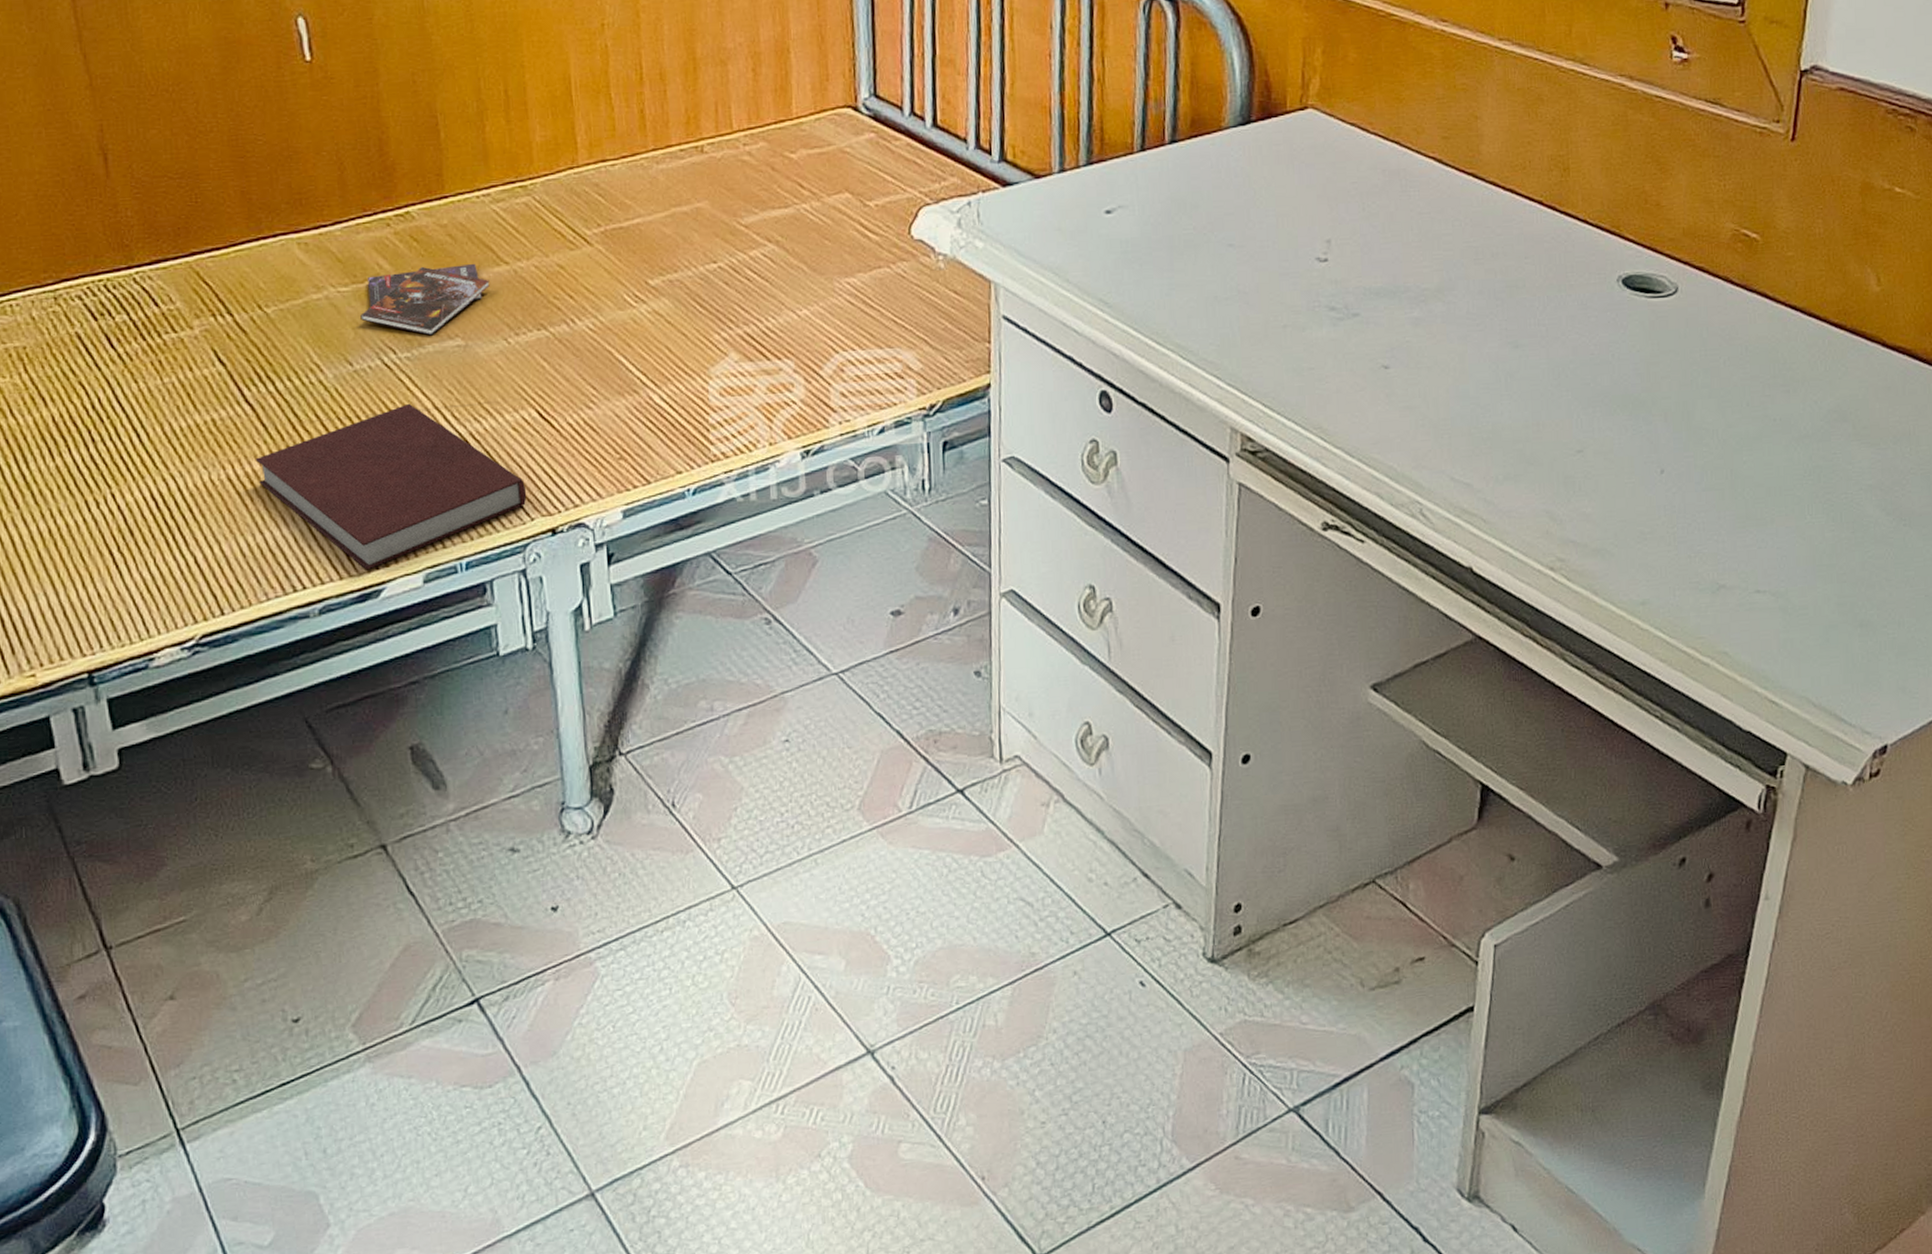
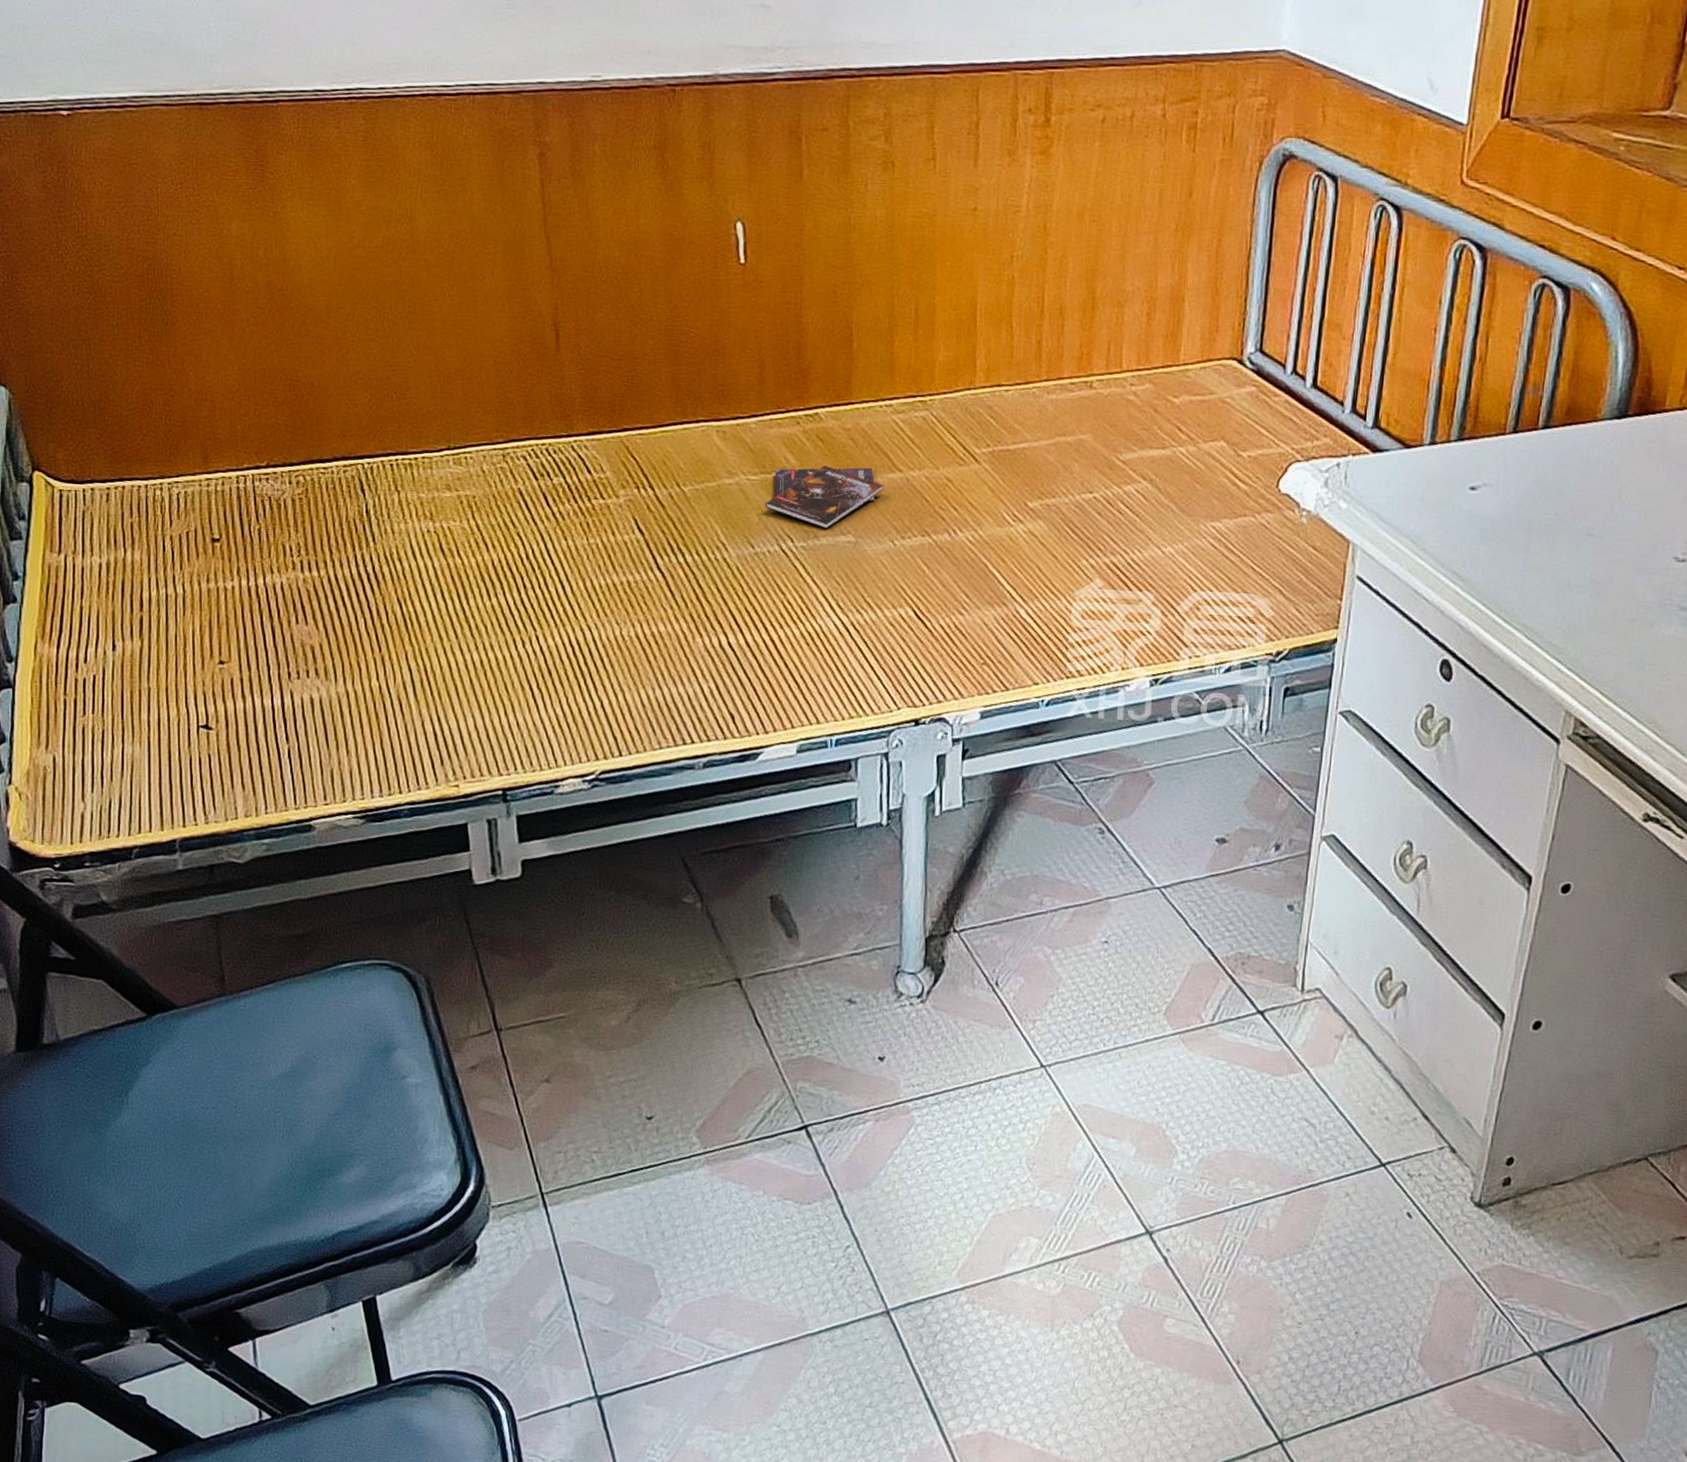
notebook: present [255,403,527,570] -> none [661,588,896,734]

